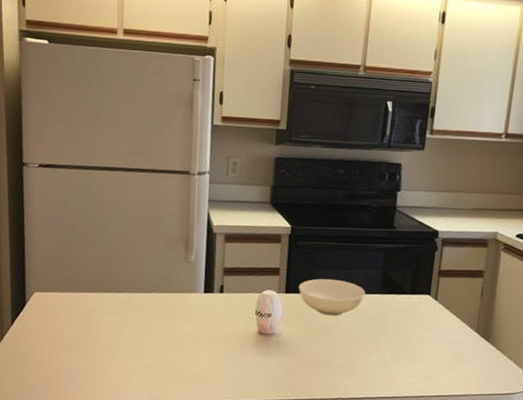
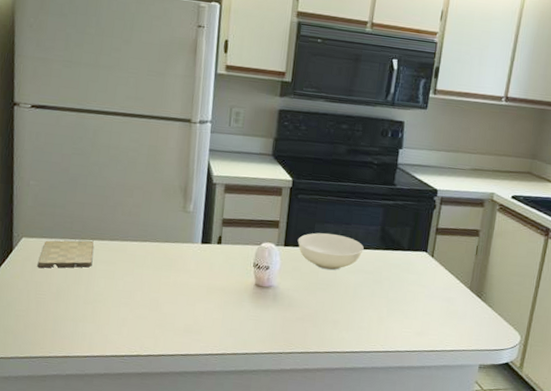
cutting board: none [49,293,102,321] -> present [37,240,94,268]

